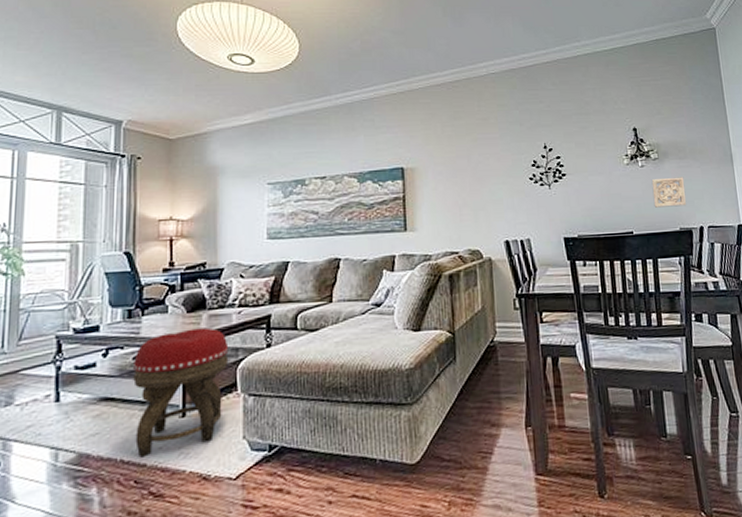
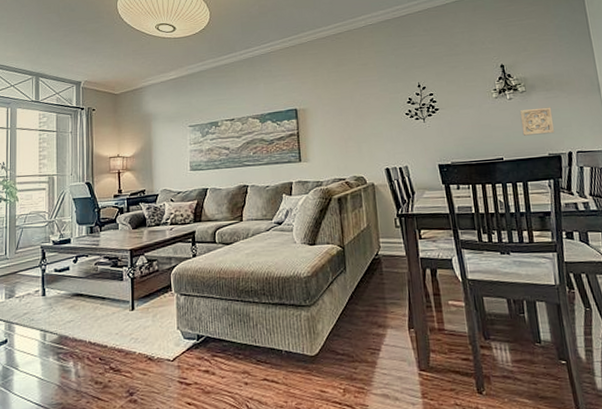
footstool: present [133,327,229,458] -> none [96,241,165,340]

